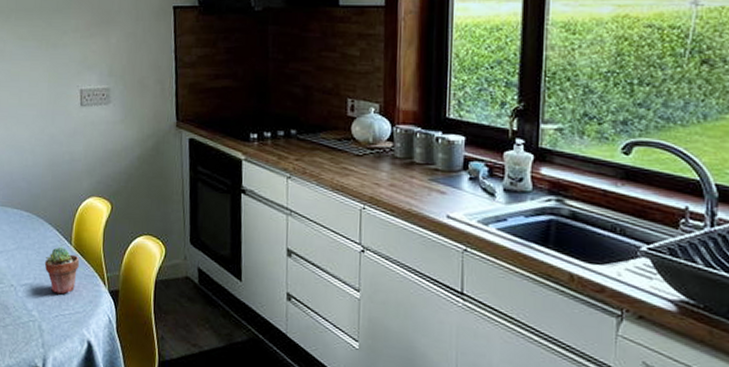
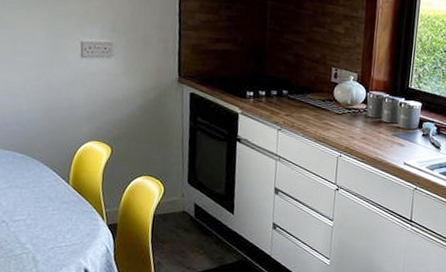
potted succulent: present [44,246,79,295] -> none [39,185,77,229]

